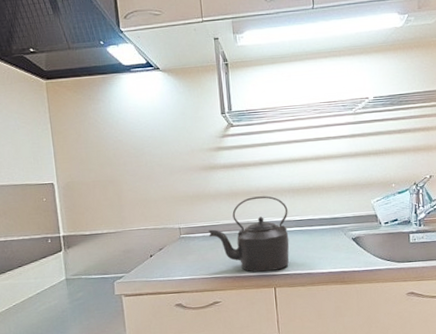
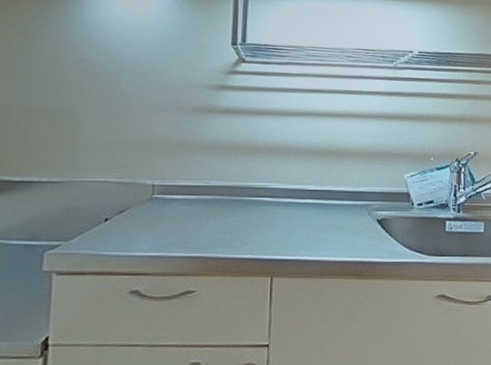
kettle: present [208,195,289,273] -> none [192,154,301,255]

